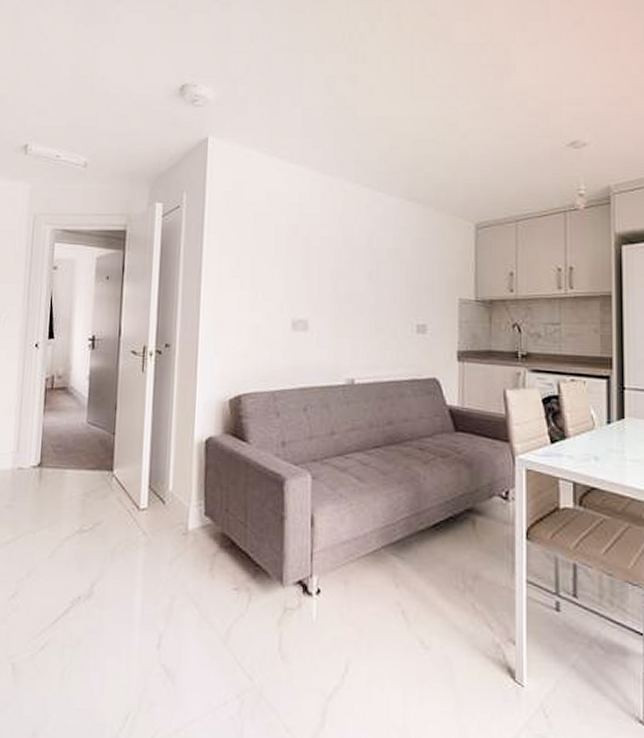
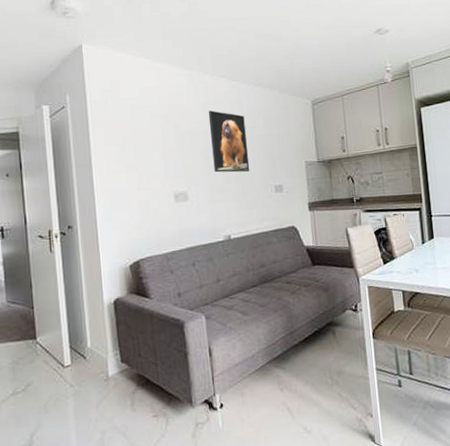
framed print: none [343,225,388,303] -> present [208,110,250,173]

